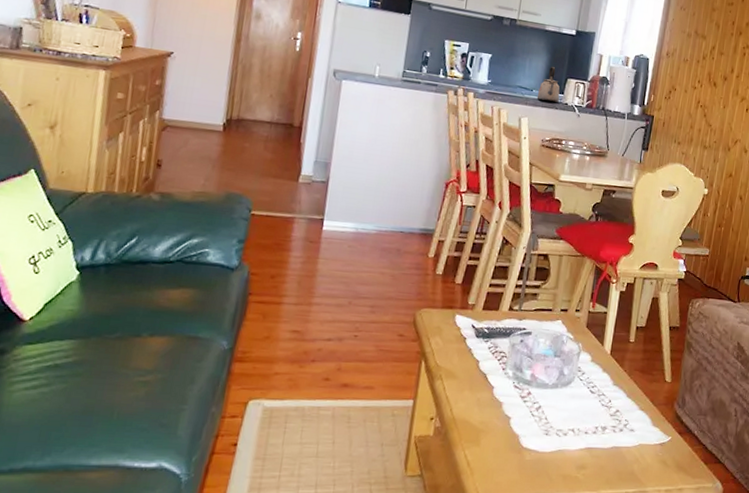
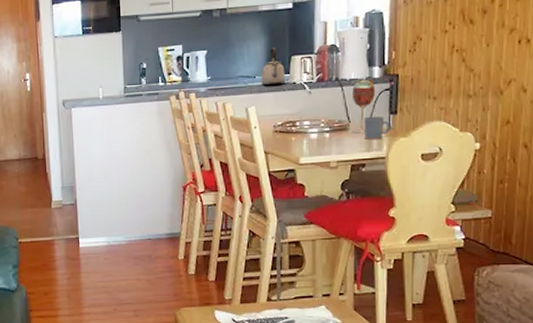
wineglass: none [609,112,634,164] -> present [351,78,376,135]
mug: none [619,148,641,171] -> present [364,116,391,140]

